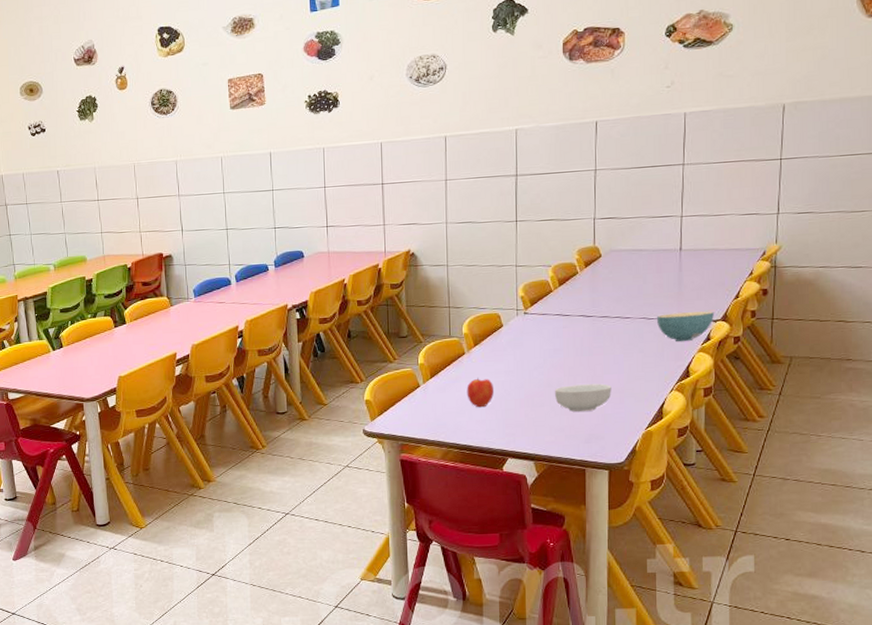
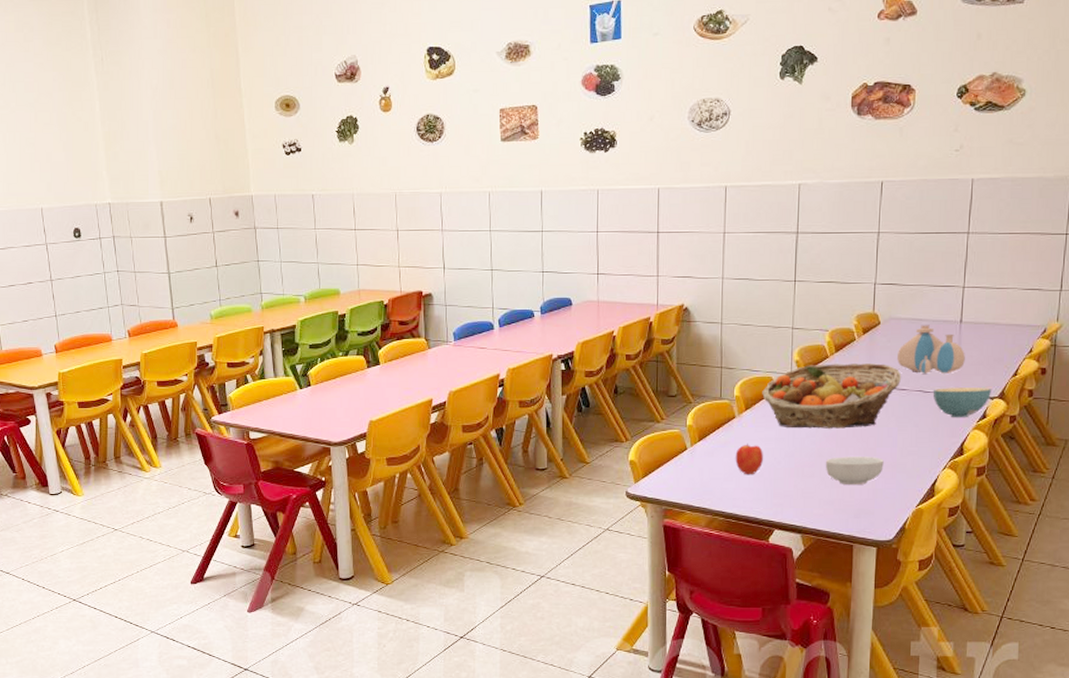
fruit basket: none [490,294,625,361] -> present [762,363,902,429]
water jug: none [620,254,686,302] -> present [897,325,965,374]

